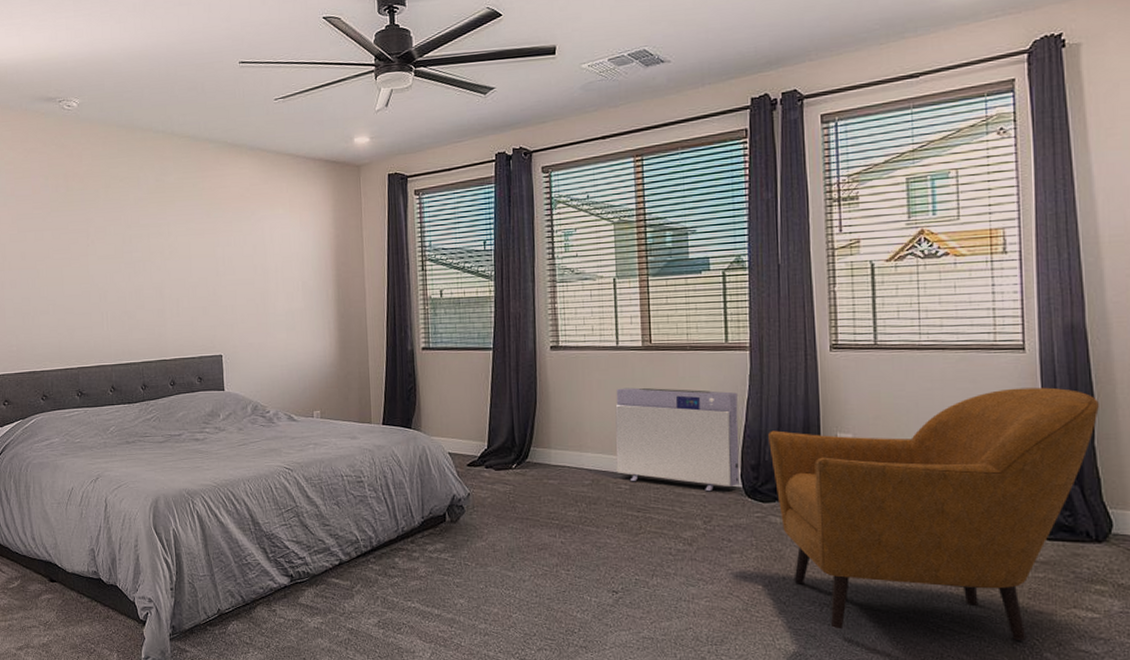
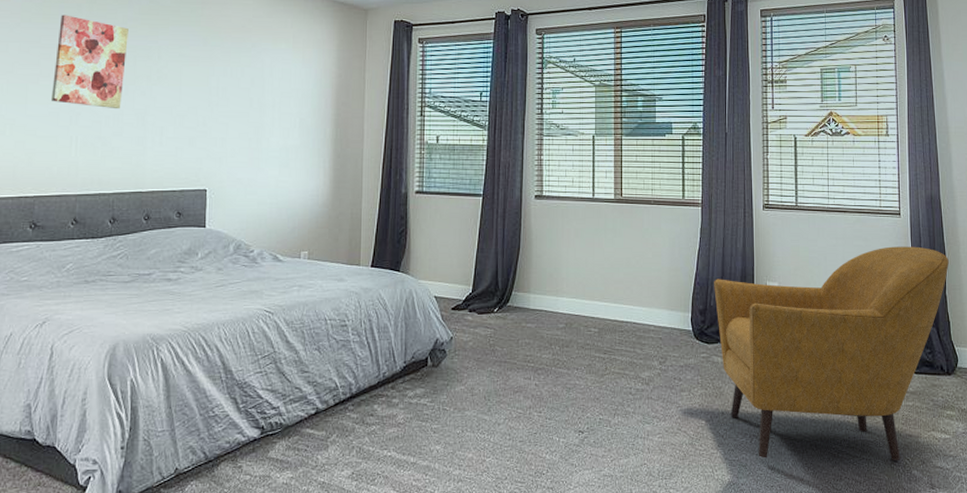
wall art: none [82,201,141,285] -> present [50,14,128,109]
air purifier: present [615,387,740,492] -> none [588,237,691,334]

